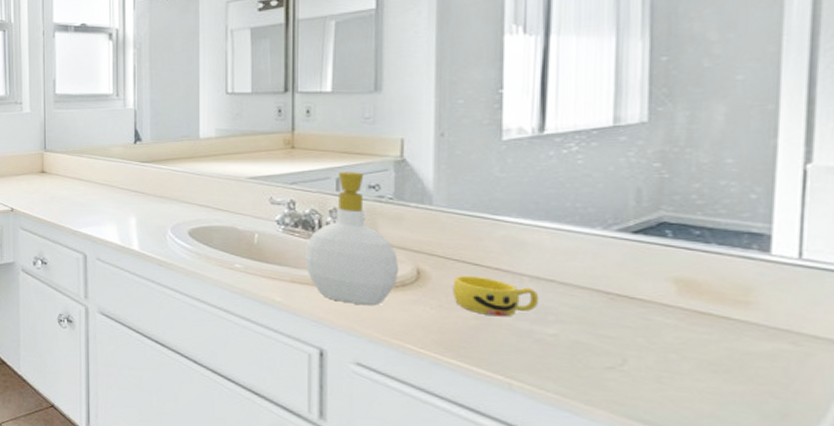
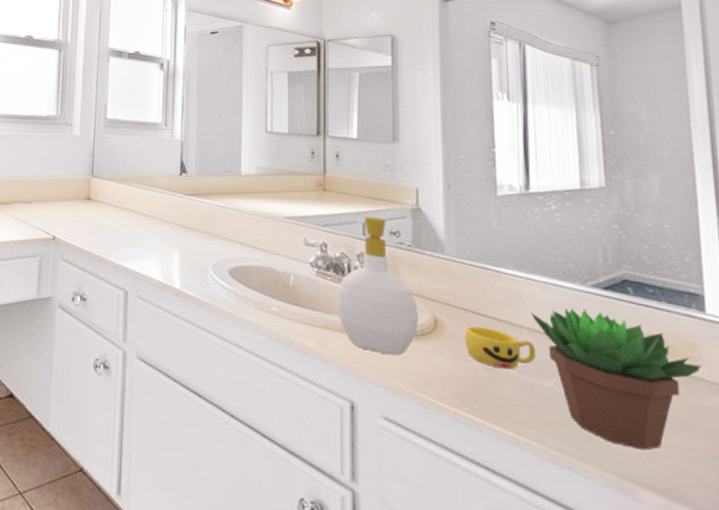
succulent plant: none [535,253,757,395] -> present [530,307,702,450]

